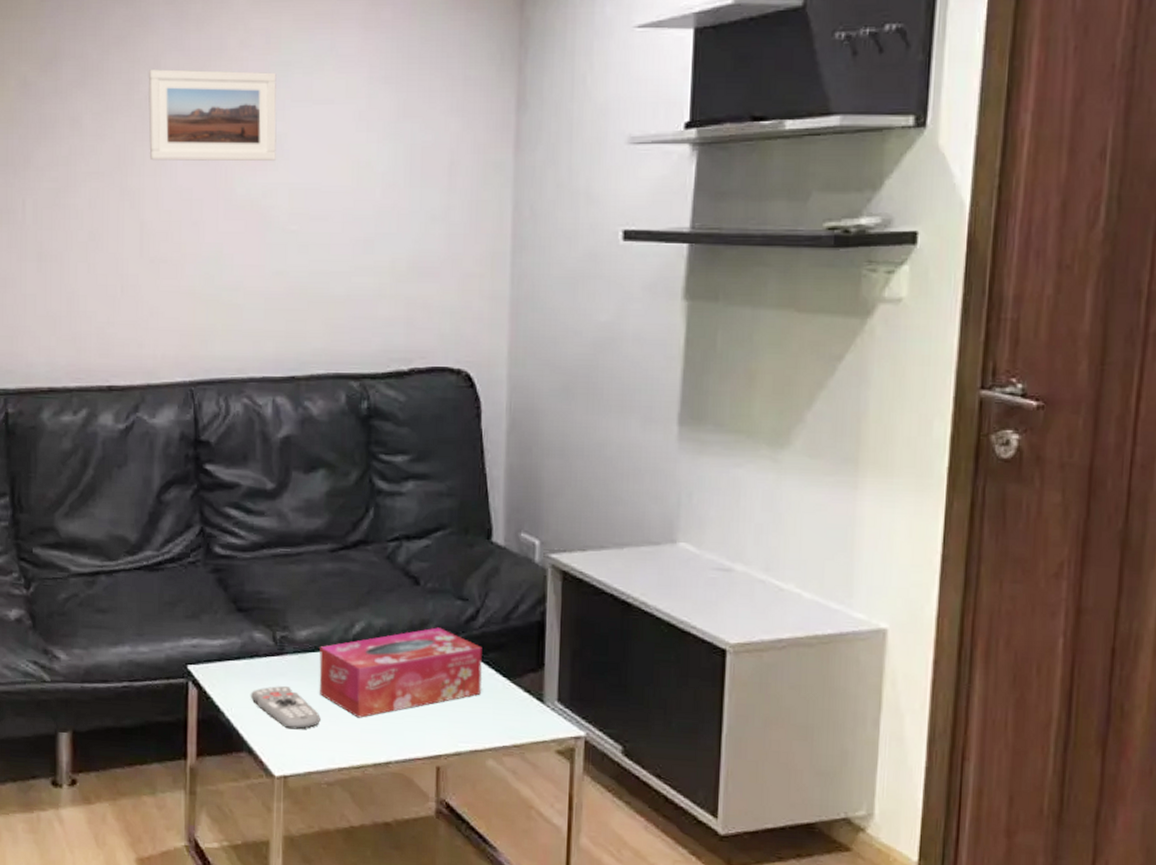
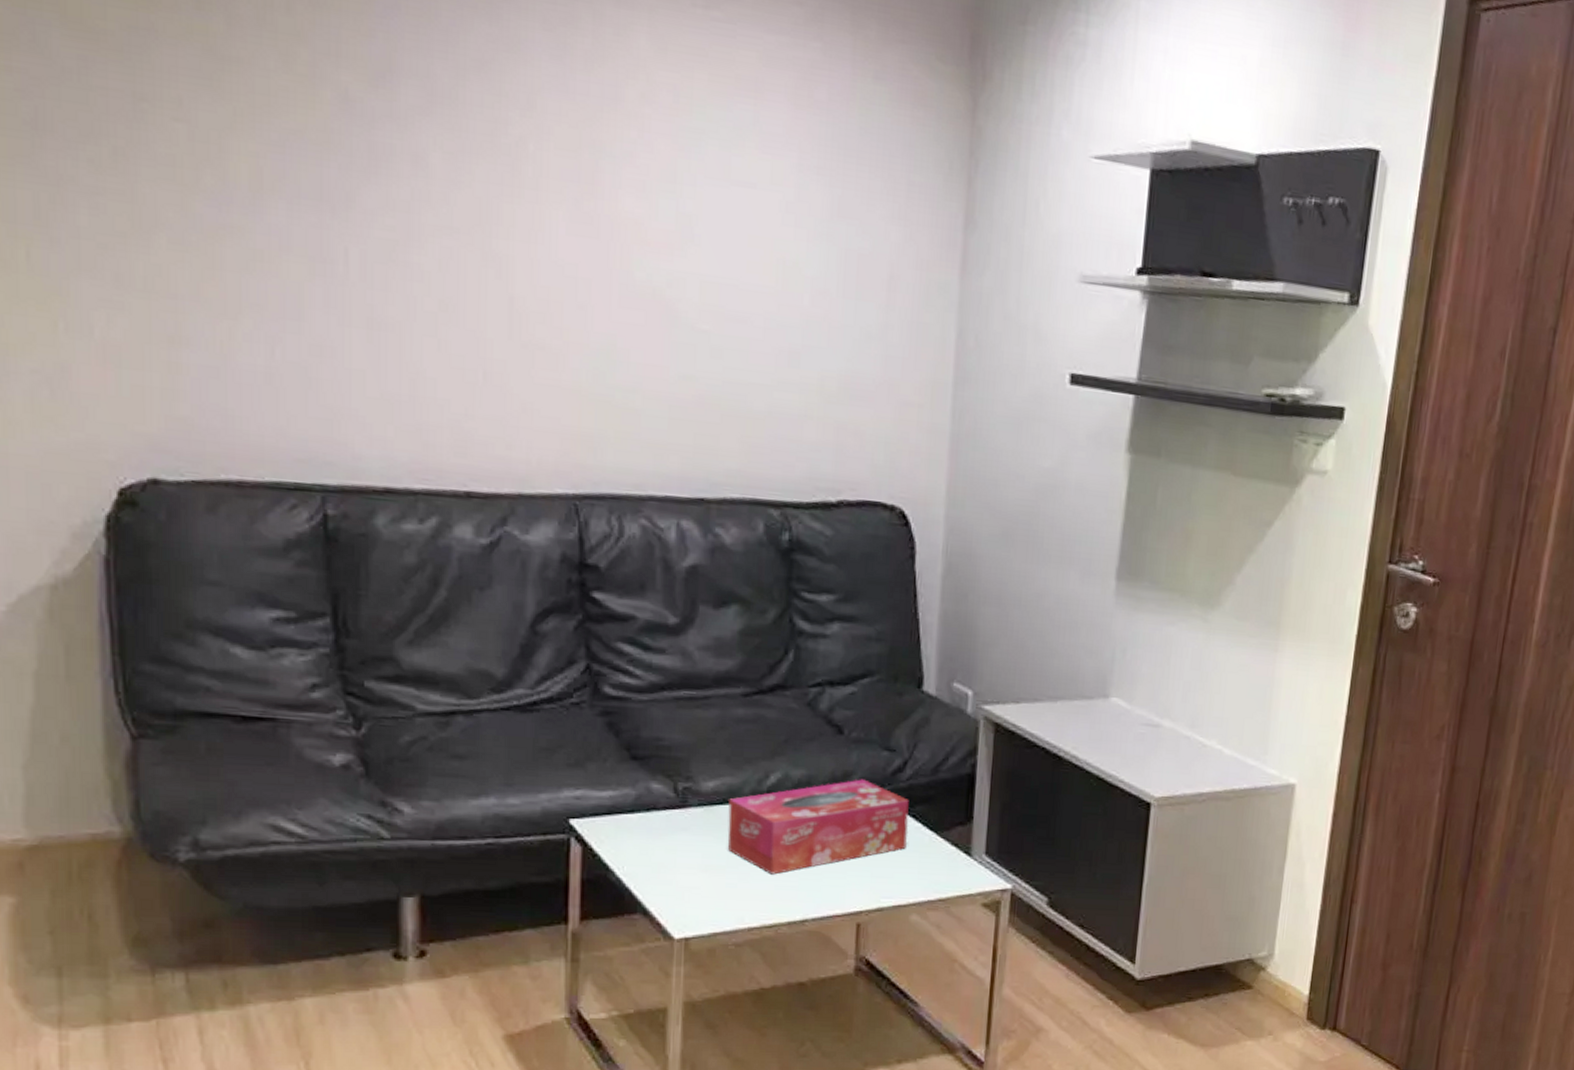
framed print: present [148,69,277,161] -> none [519,109,687,245]
remote control: present [250,686,321,730] -> none [645,841,729,888]

